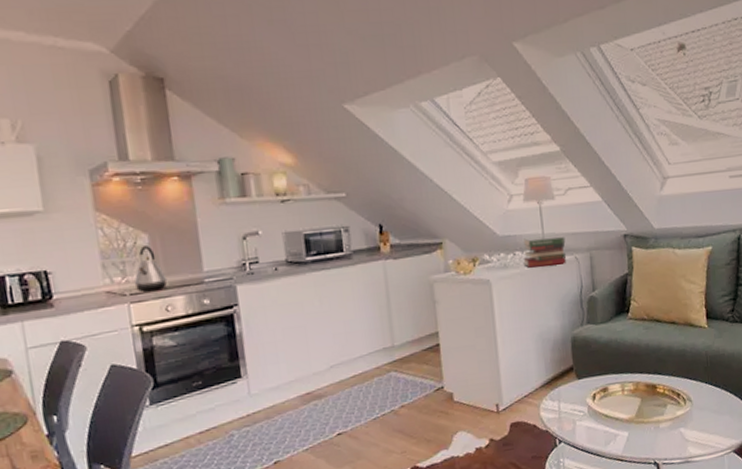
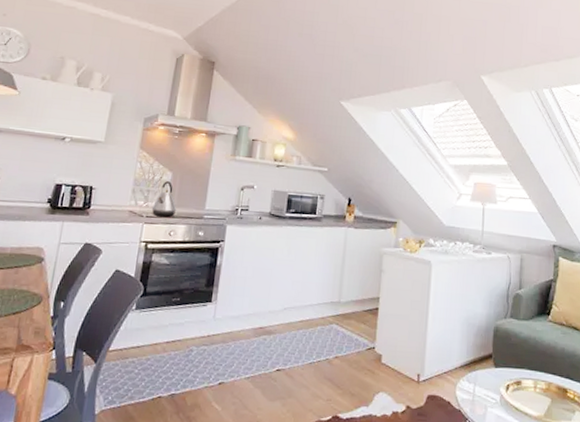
books: present [523,235,566,268] -> none [462,232,501,260]

